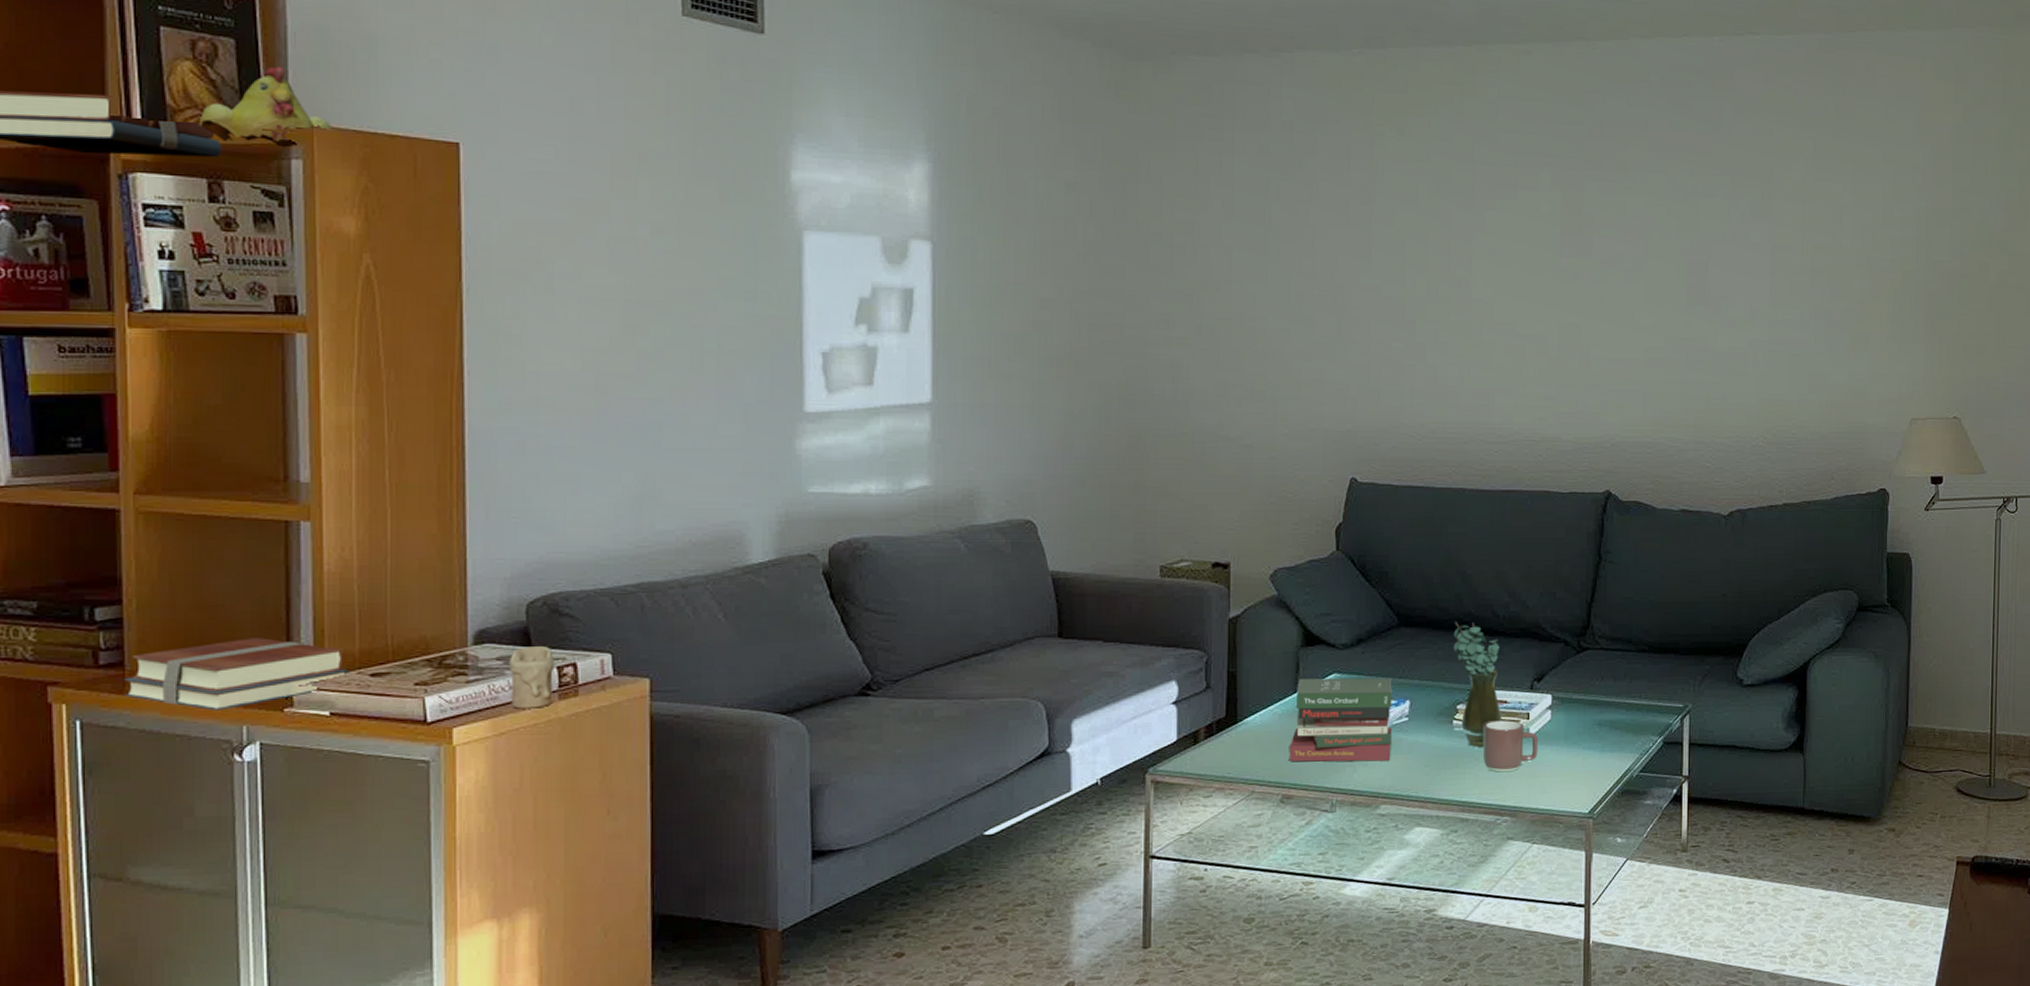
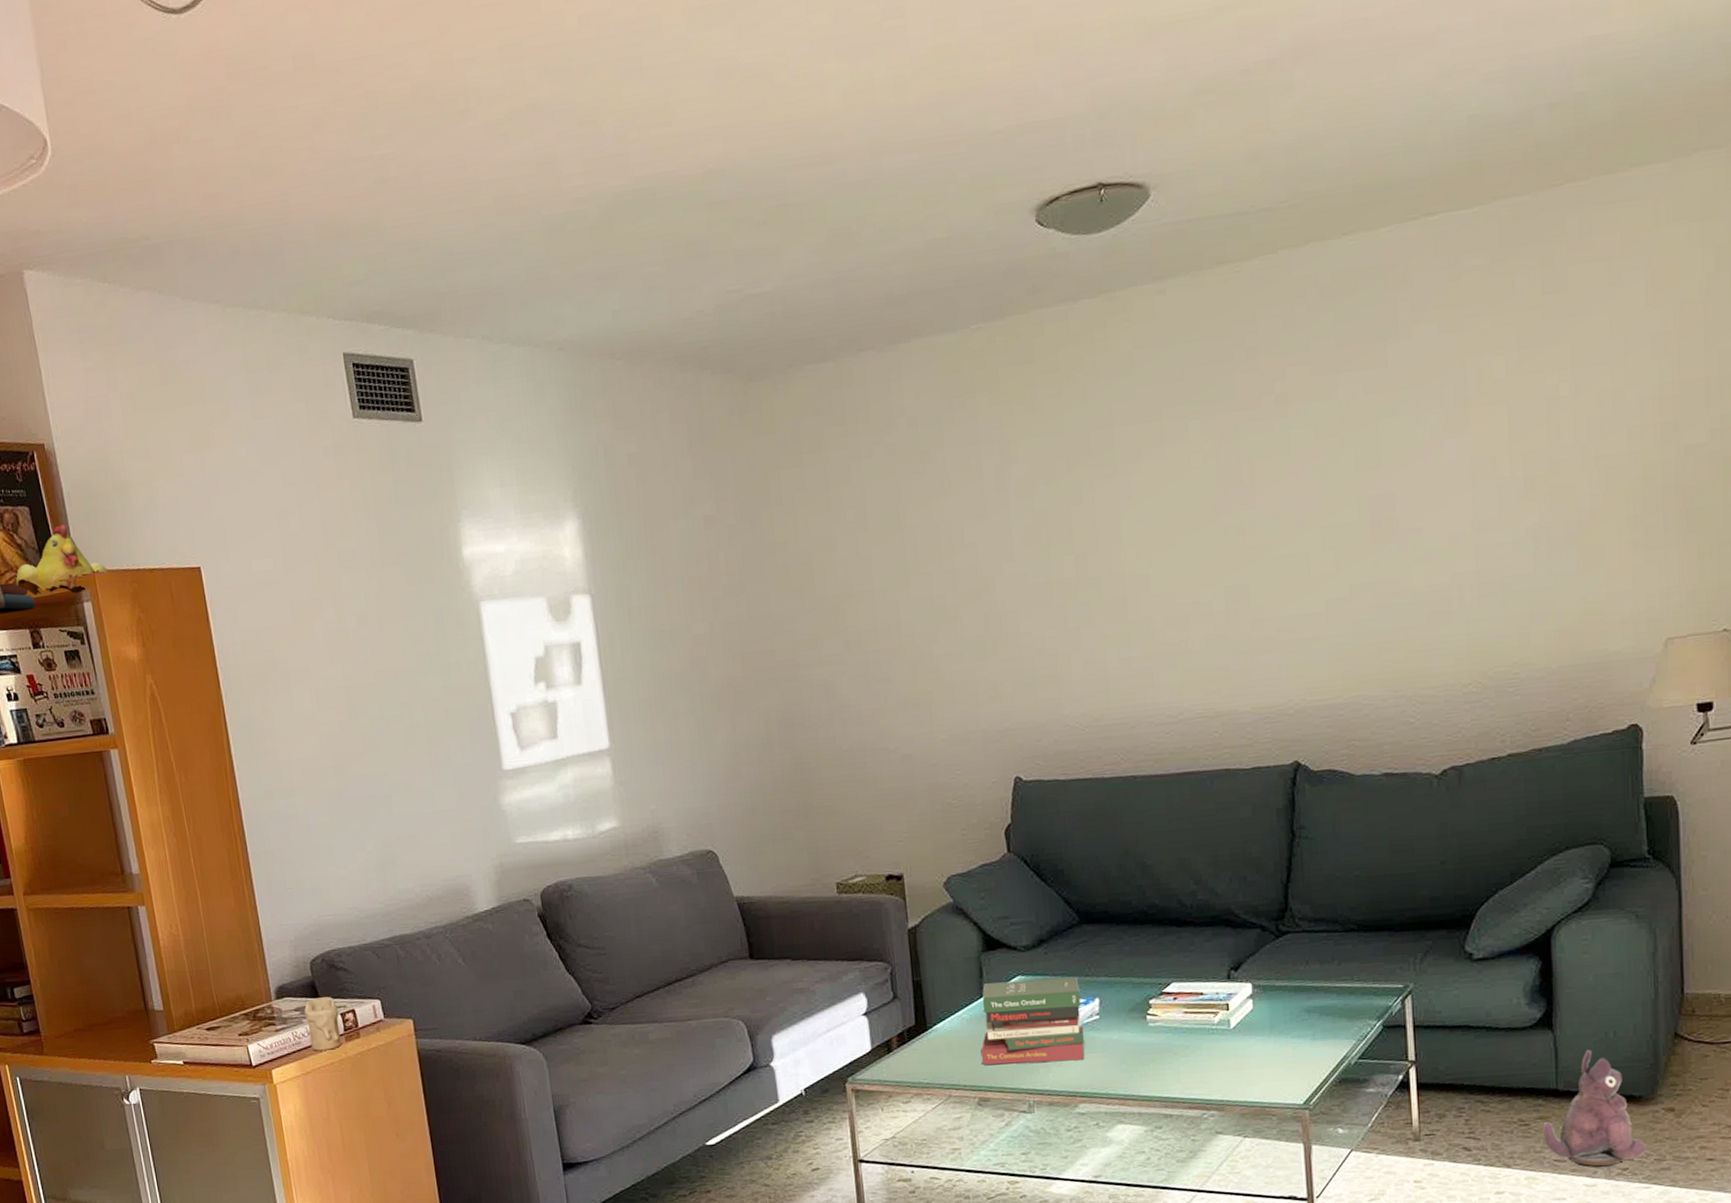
books: present [125,638,350,711] -> none [42,1004,192,1065]
vase: present [1453,622,1502,747] -> none [1138,913,1200,1042]
mug: present [1482,720,1538,772] -> none [1179,1012,1242,1066]
plush toy: none [1790,773,1872,881] -> present [1543,1050,1647,1167]

